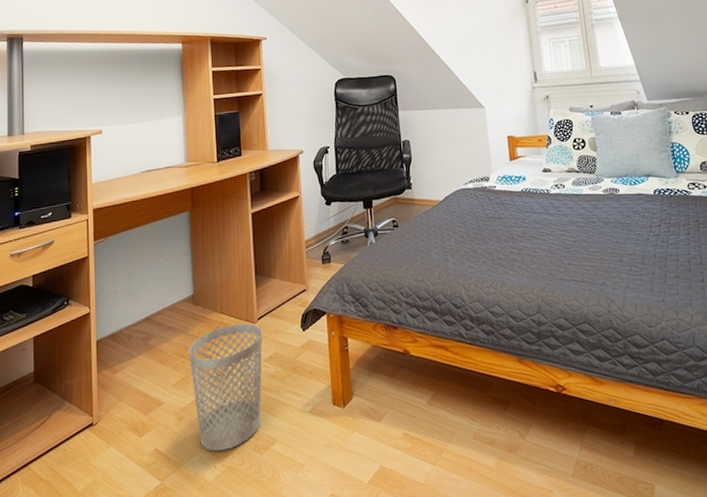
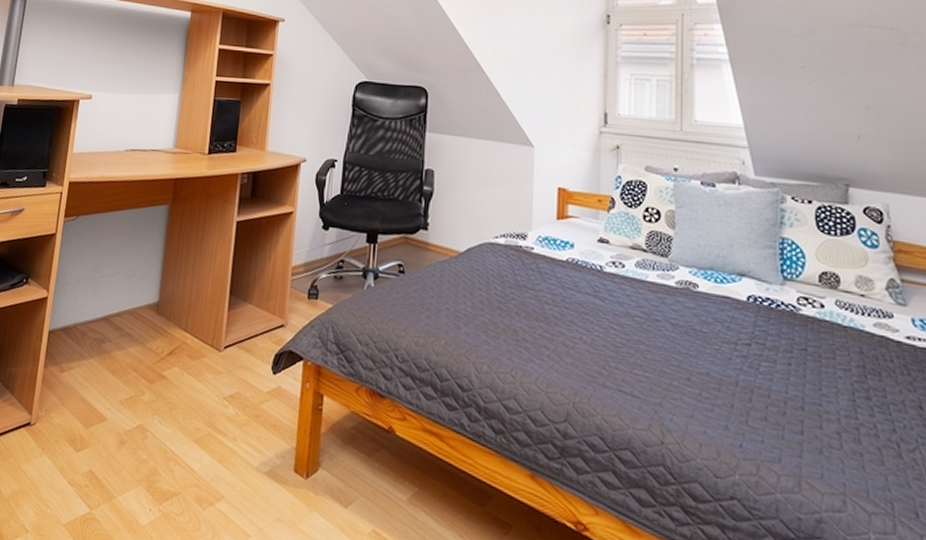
wastebasket: present [189,323,263,451] -> none [139,346,228,494]

